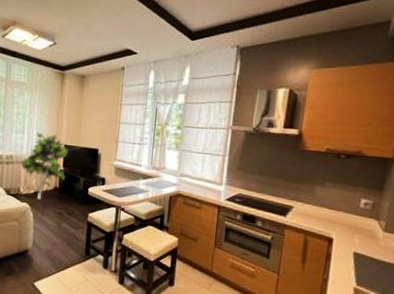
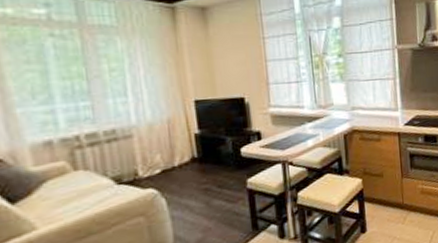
indoor plant: present [21,132,69,200] -> none [130,88,206,179]

